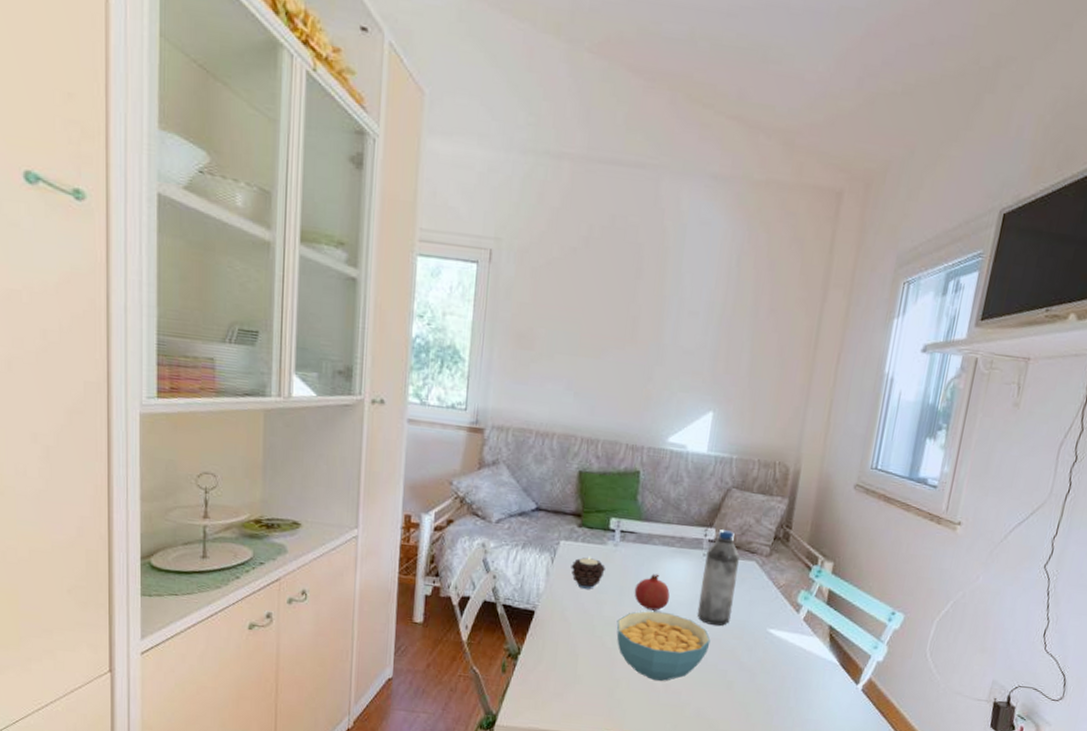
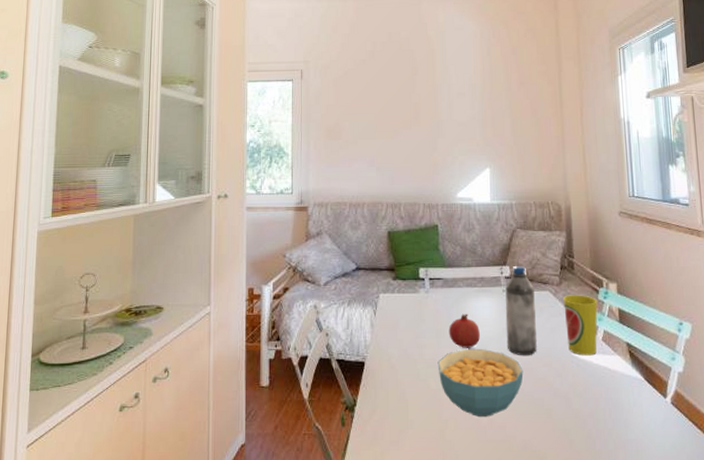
candle: present [571,555,605,589] -> none [391,304,421,335]
cup: none [764,568,808,634] -> present [563,295,598,356]

